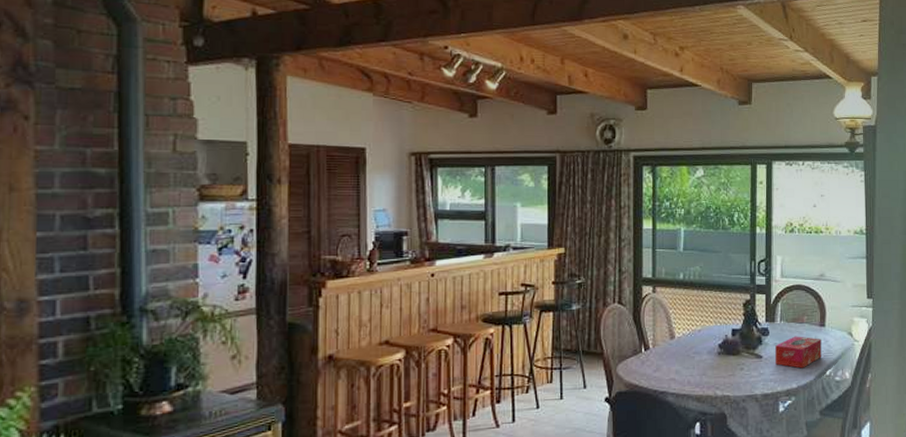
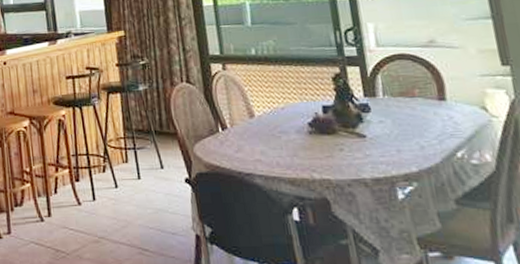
tissue box: present [775,336,822,369] -> none [381,112,447,150]

